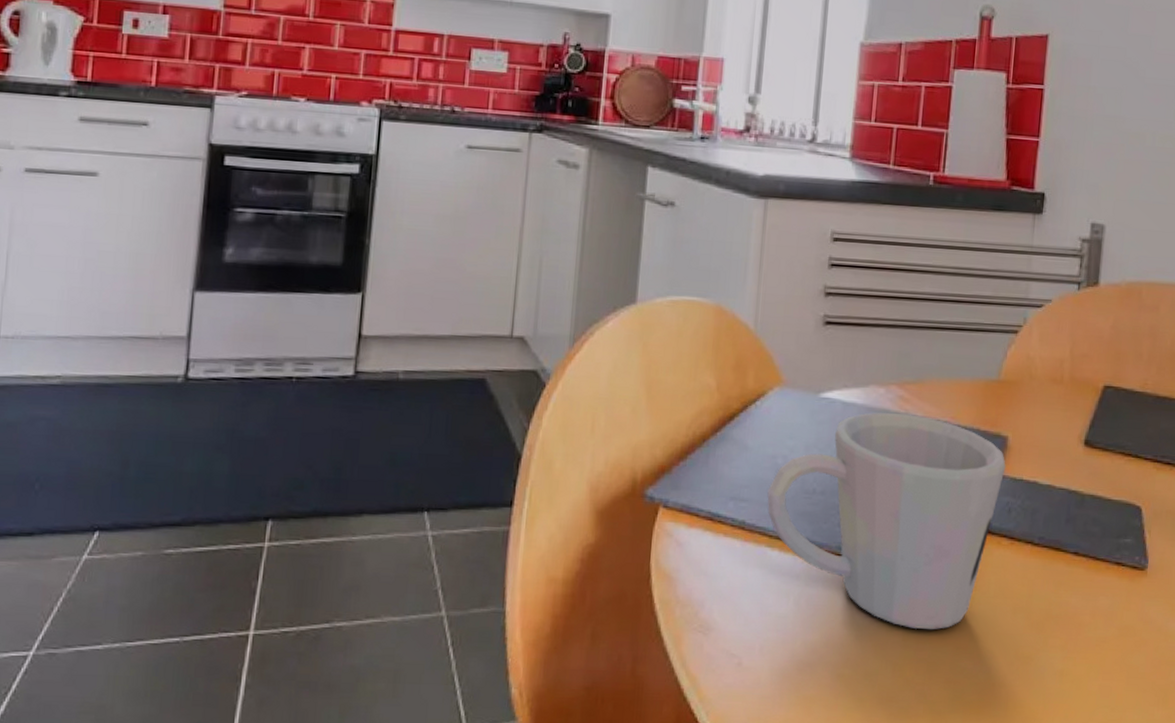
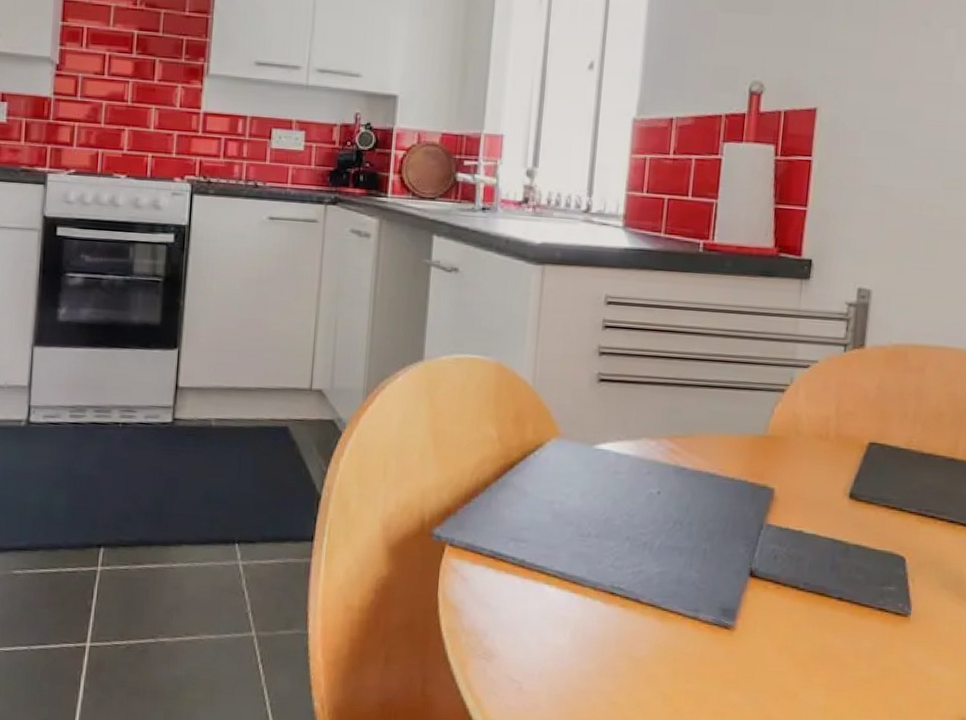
mug: present [767,412,1006,629] -> none [545,463,772,664]

